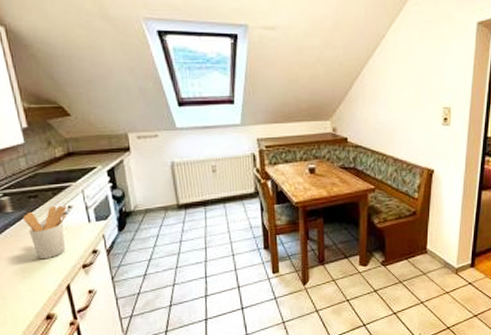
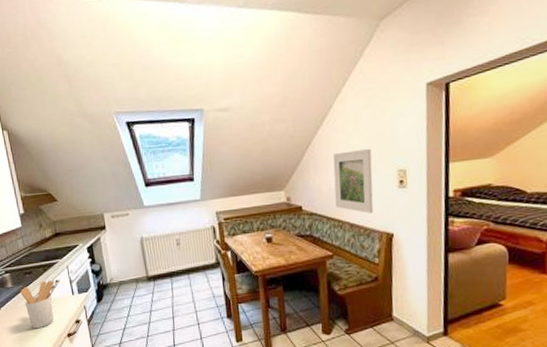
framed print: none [381,83,419,149] -> present [332,148,374,213]

